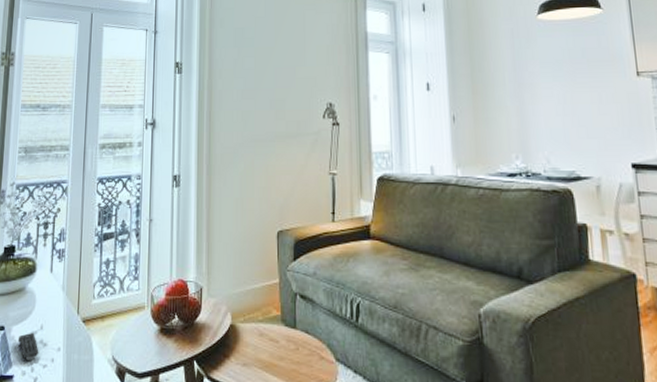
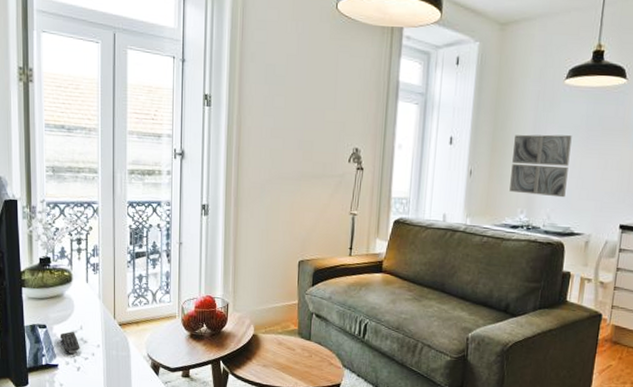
wall art: none [495,71,562,138] -> present [509,134,572,198]

